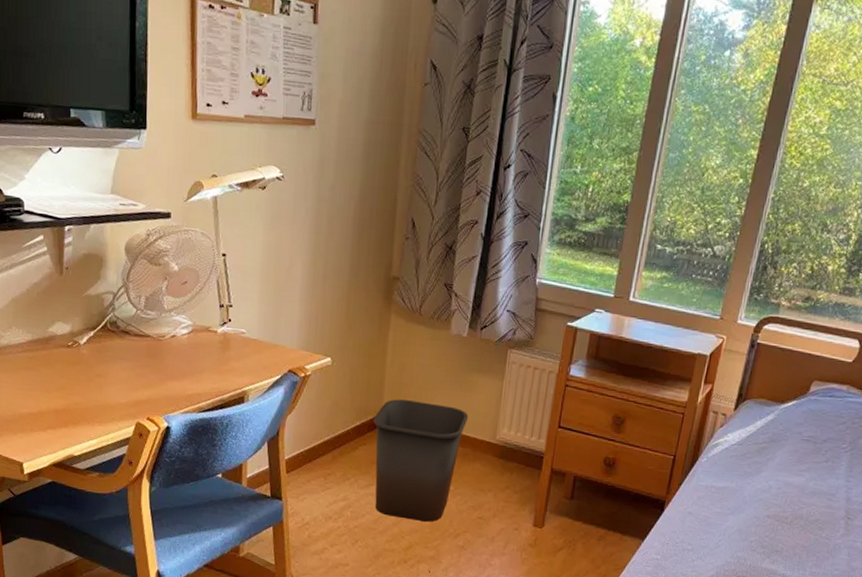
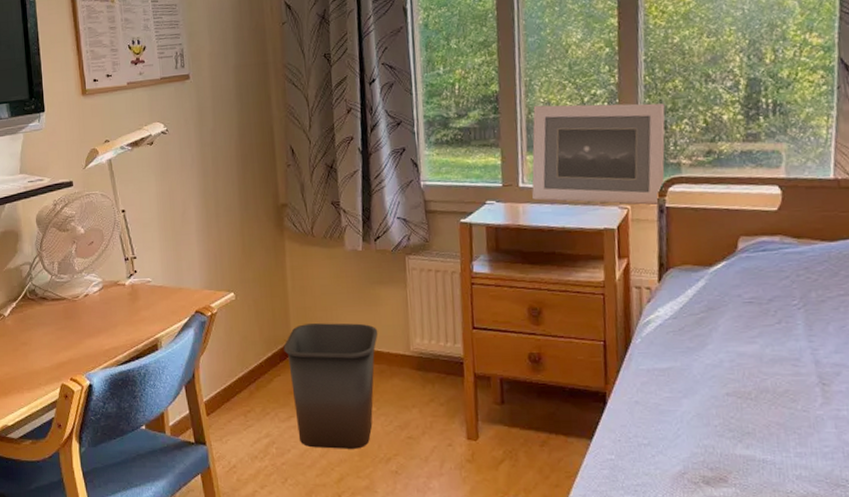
picture frame: none [638,223,780,341] -> present [531,103,666,206]

